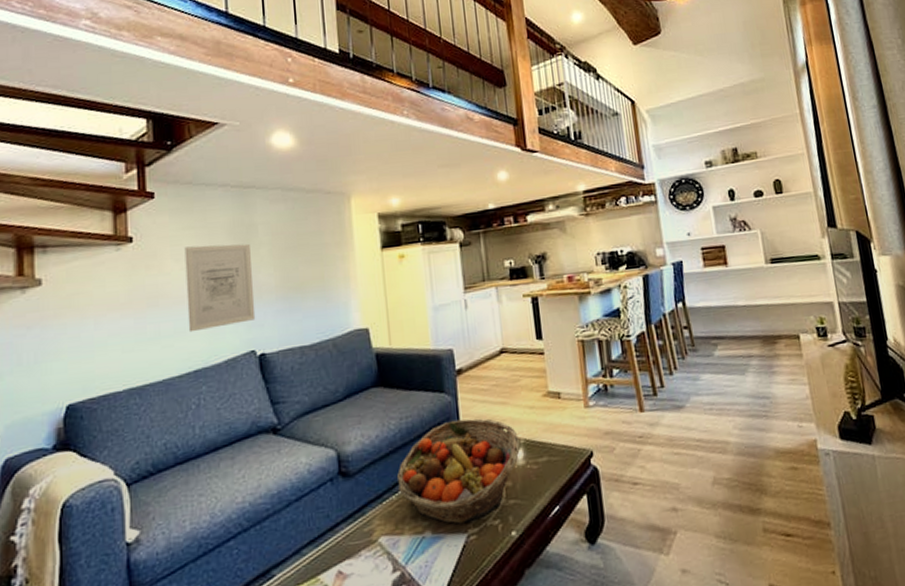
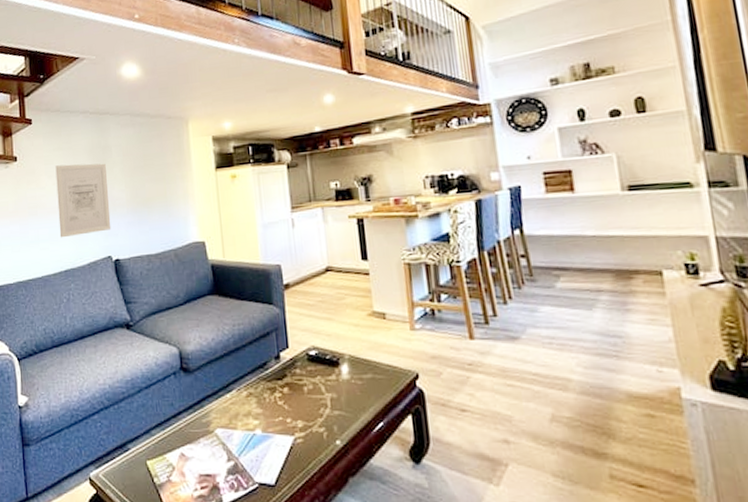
fruit basket: present [396,418,520,525] -> none [230,330,345,427]

